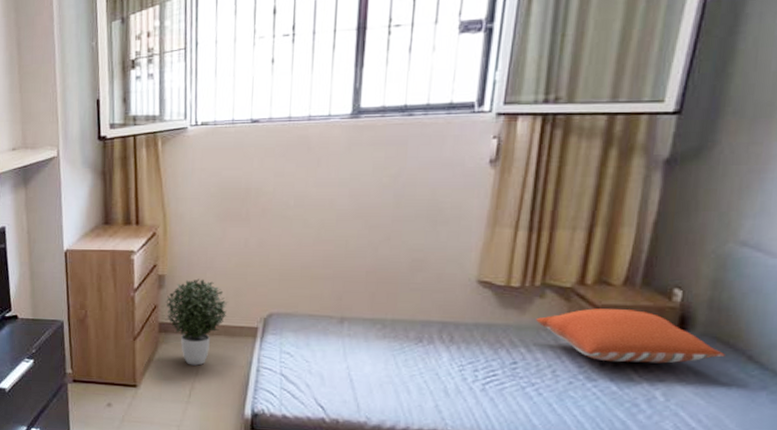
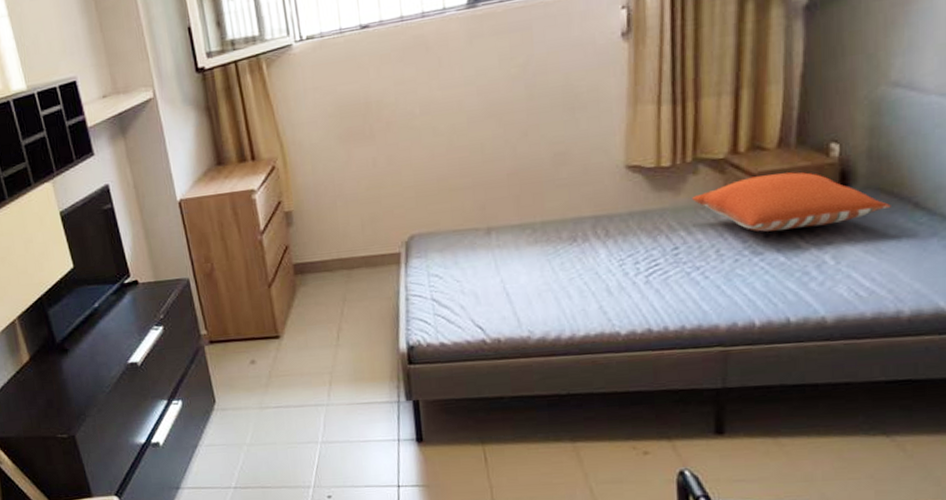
potted plant: present [165,279,228,366] -> none [297,209,366,305]

